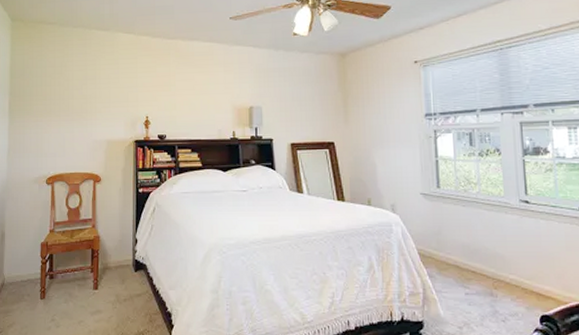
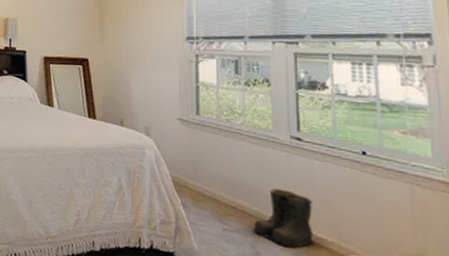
boots: none [491,250,544,303] -> present [253,188,315,249]

